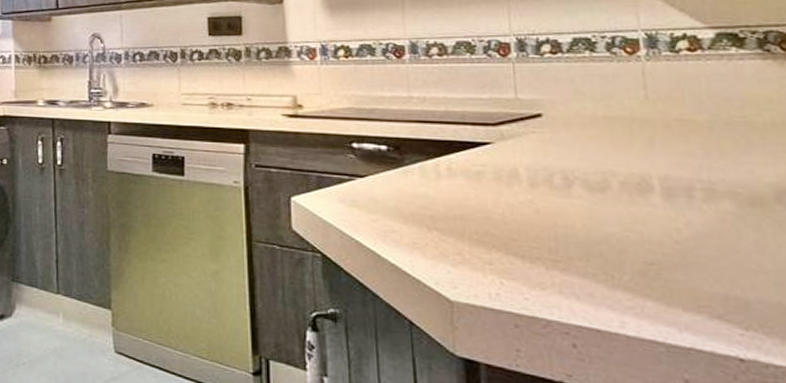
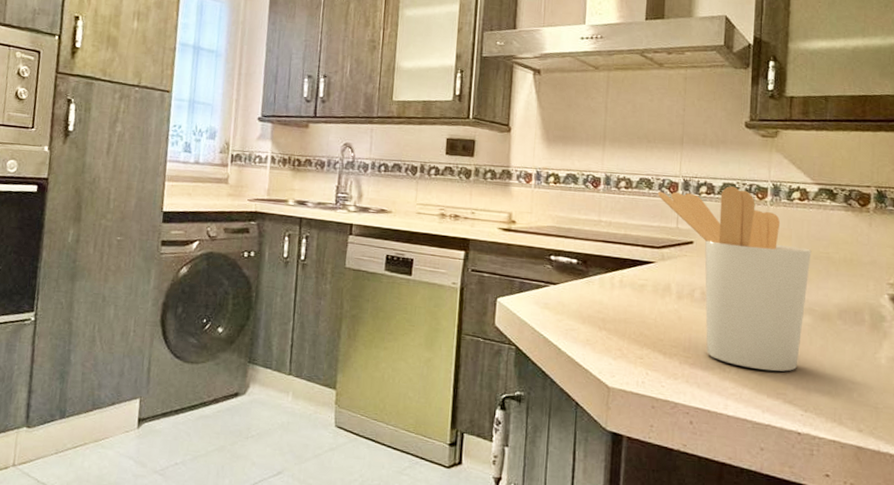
utensil holder: none [483,41,724,277] -> present [657,186,812,372]

